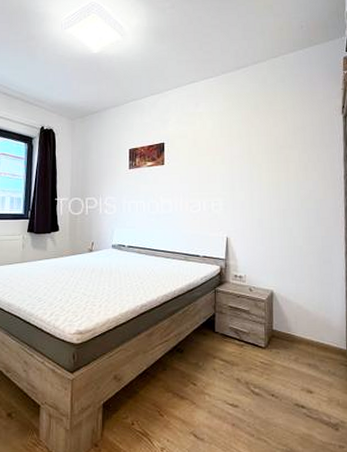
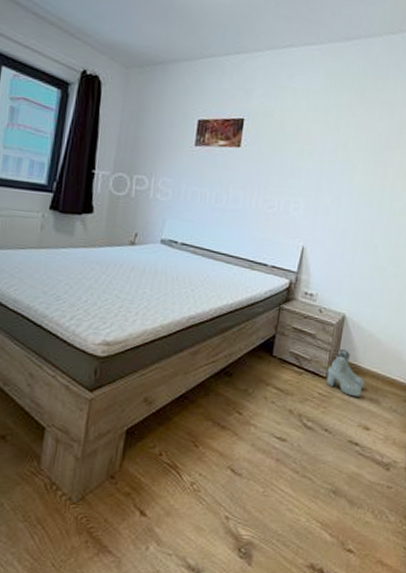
boots: none [265,322,301,364] -> present [326,349,365,397]

